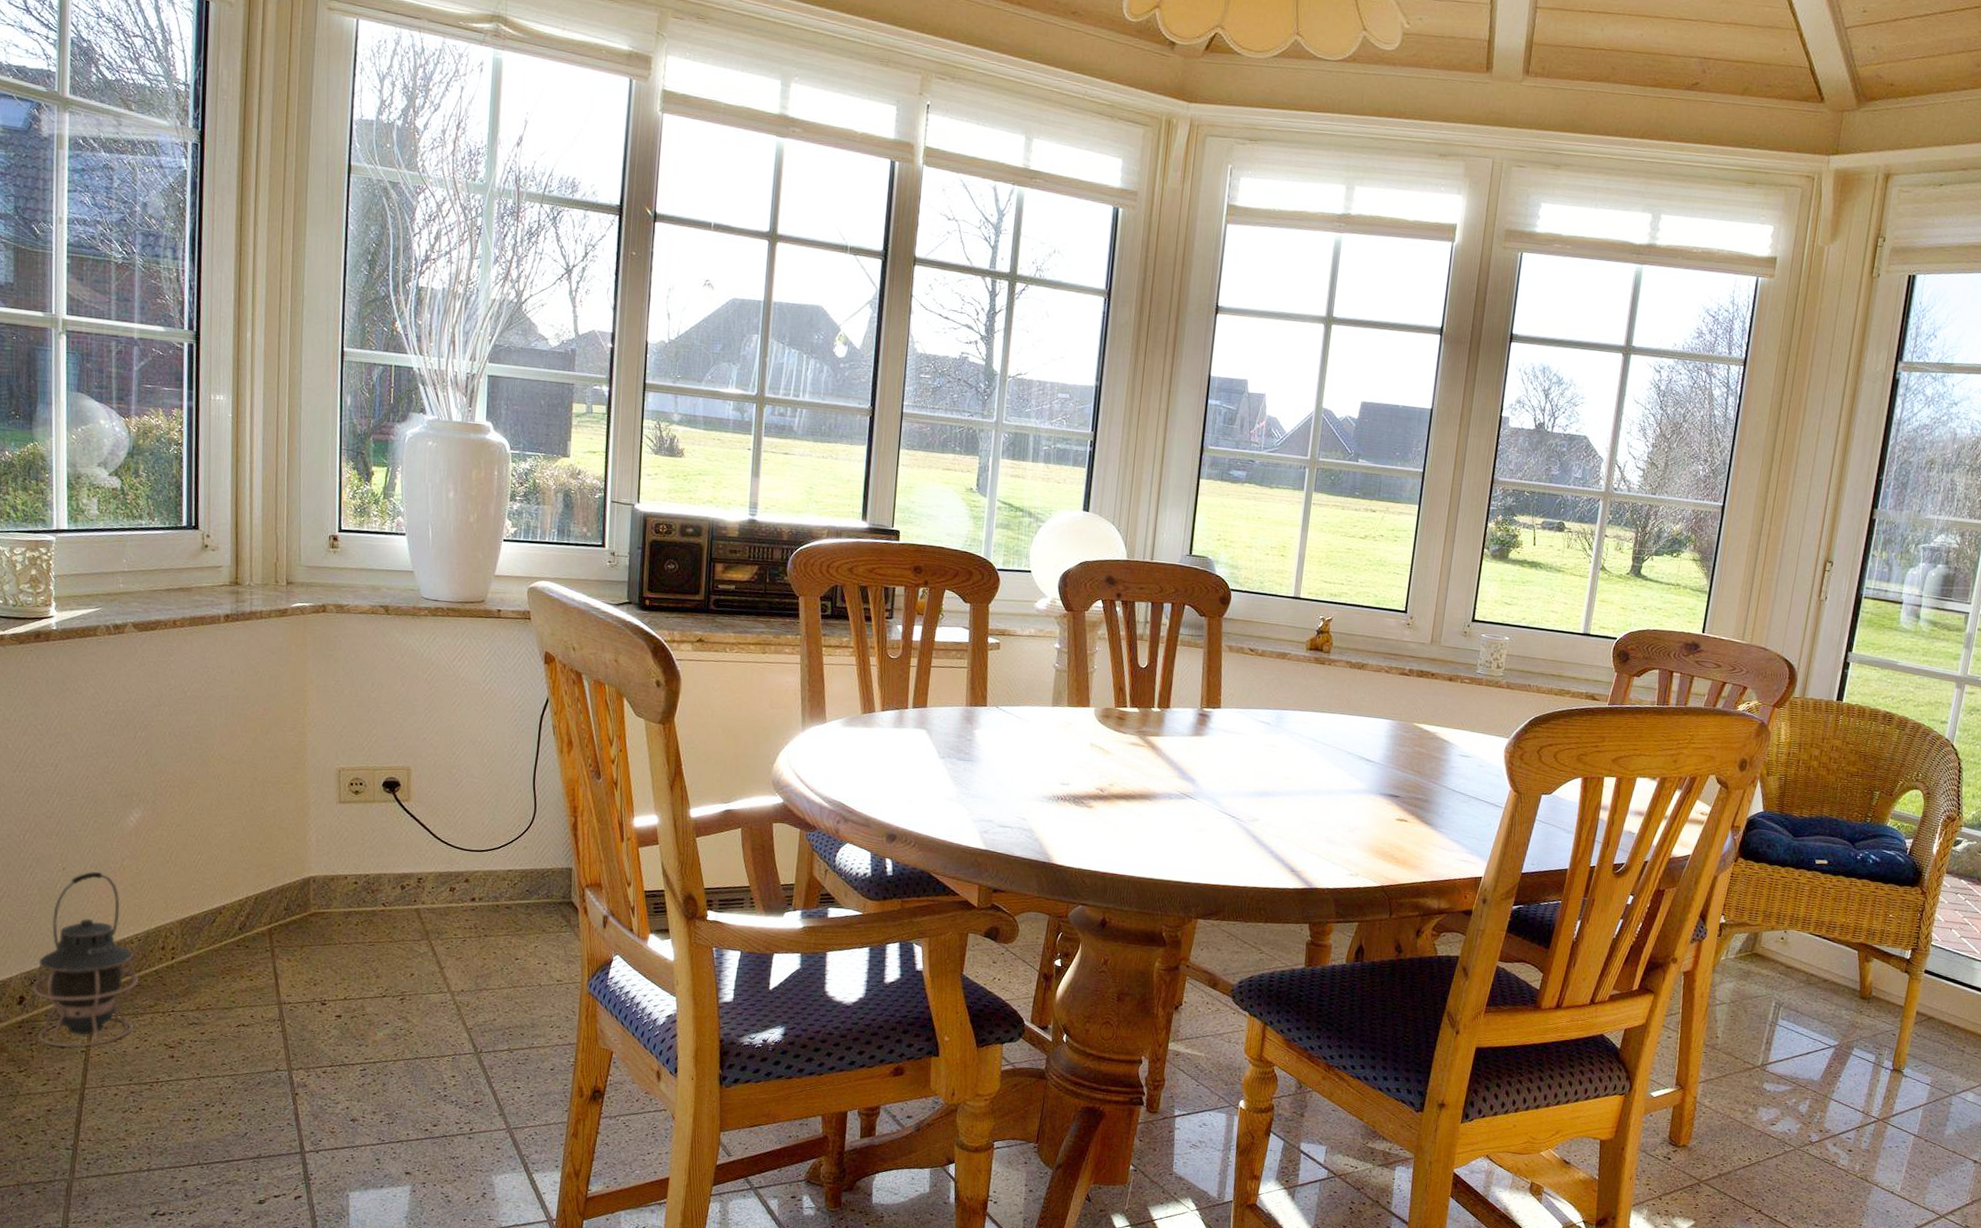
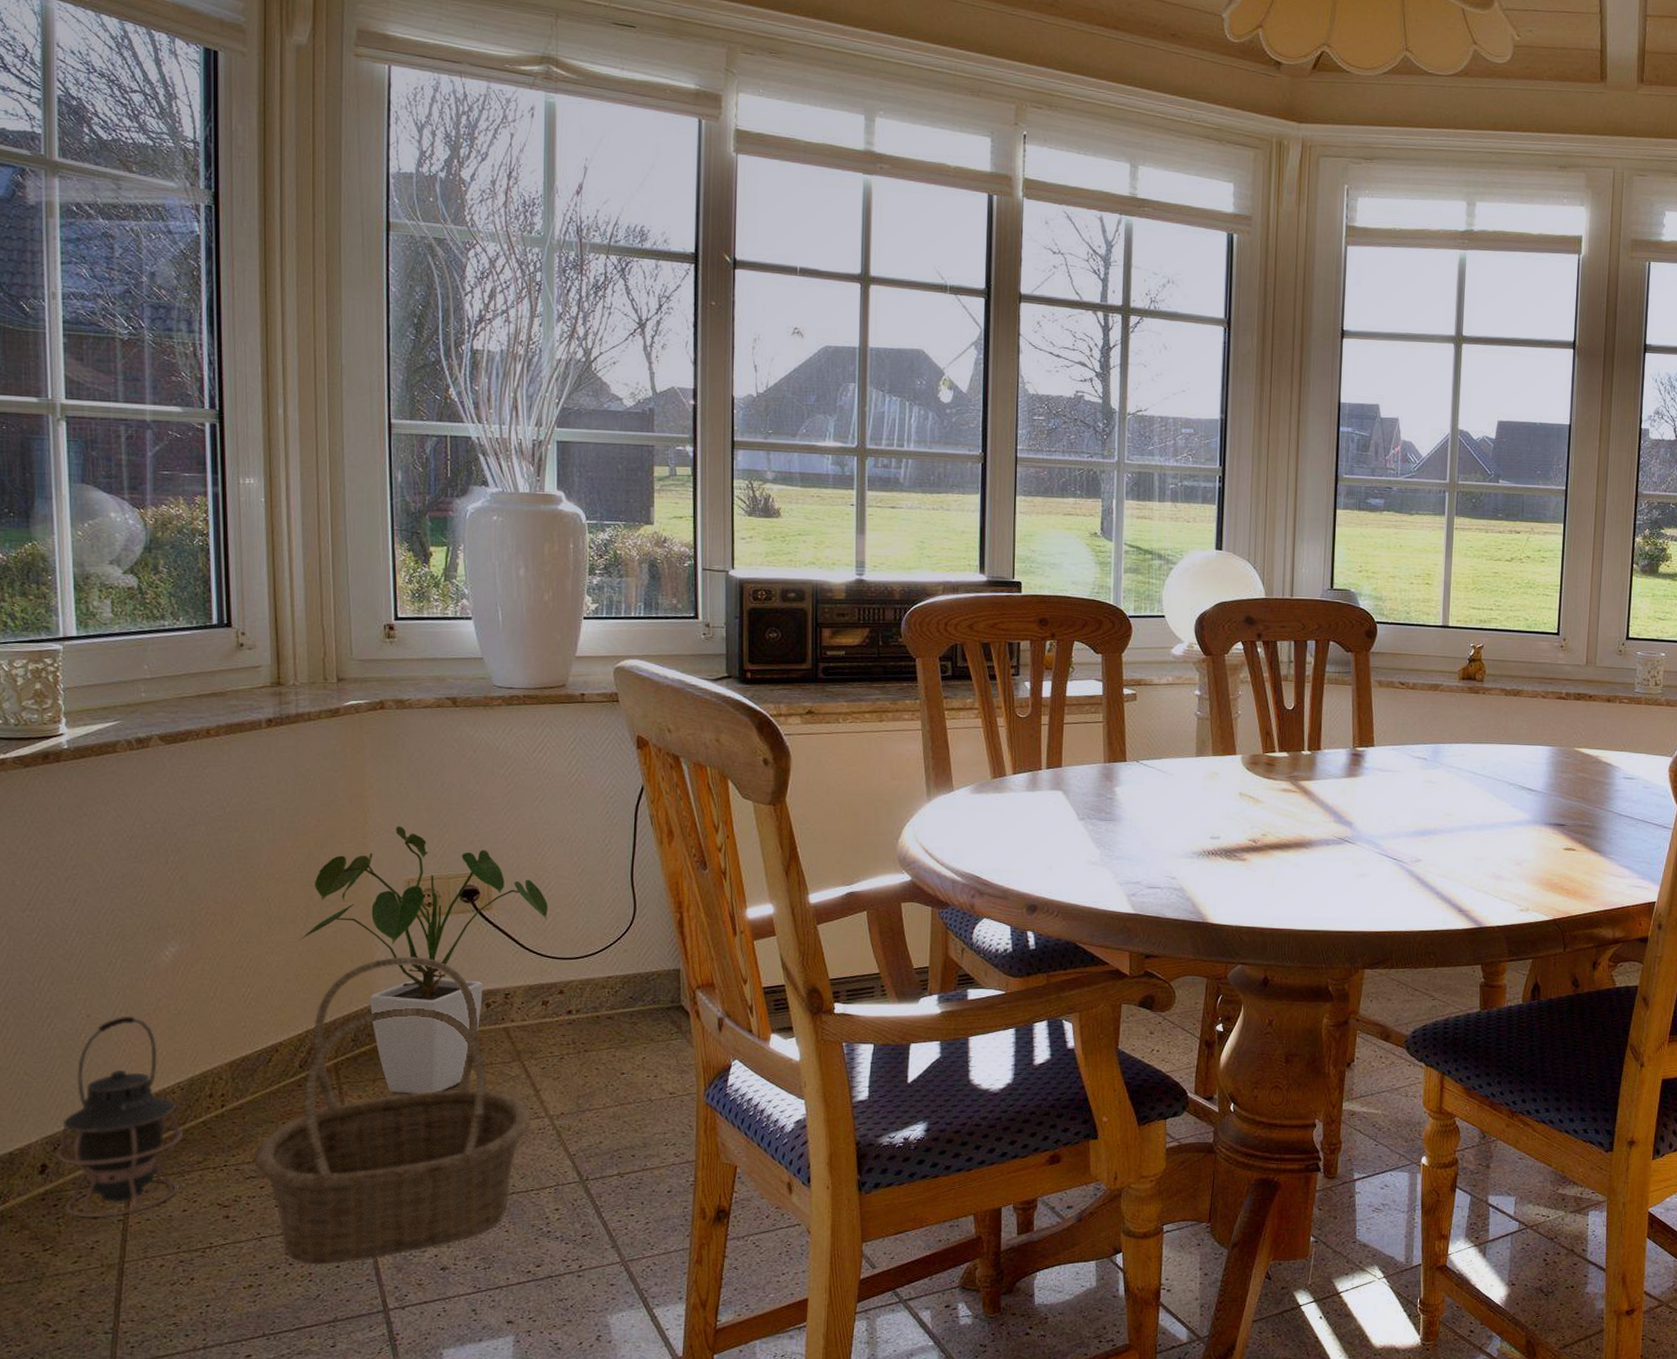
basket: none [196,837,436,1107] -> present [253,956,532,1265]
house plant: none [243,719,459,962] -> present [298,826,548,1094]

